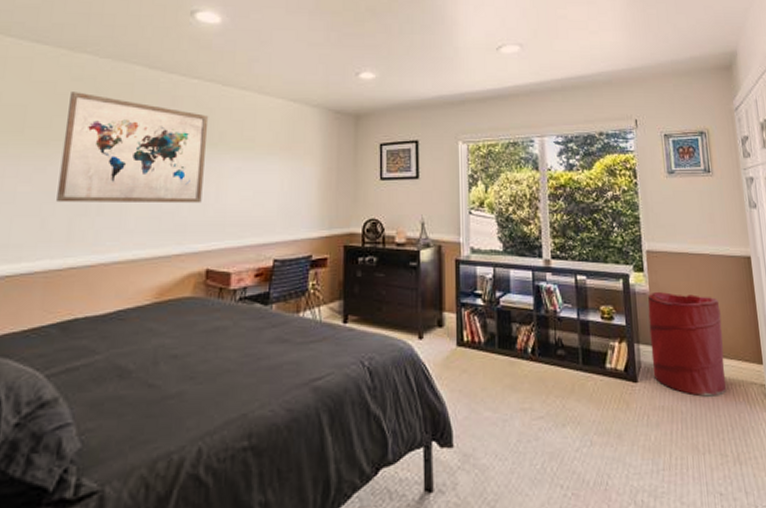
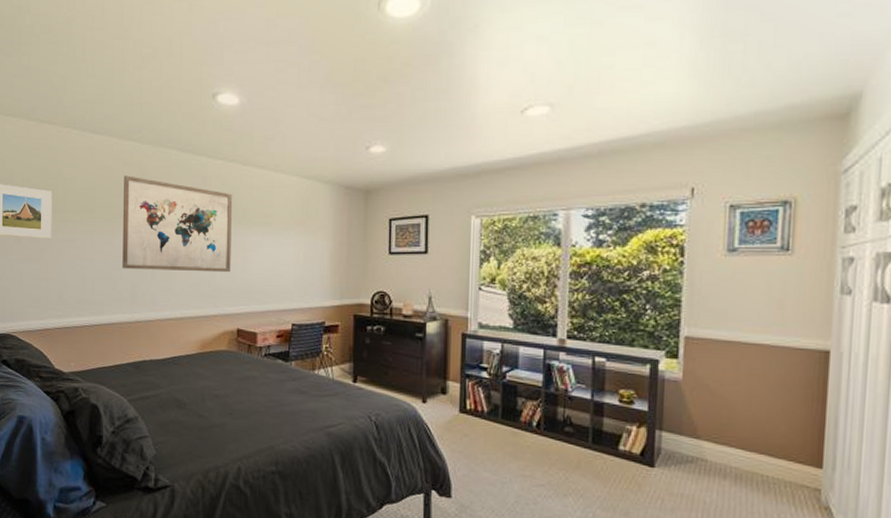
laundry hamper: present [647,292,726,397] -> none [675,381,775,493]

